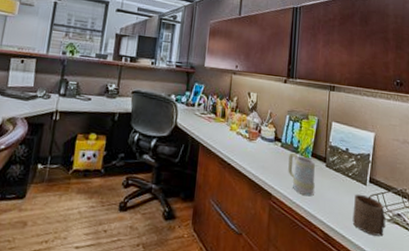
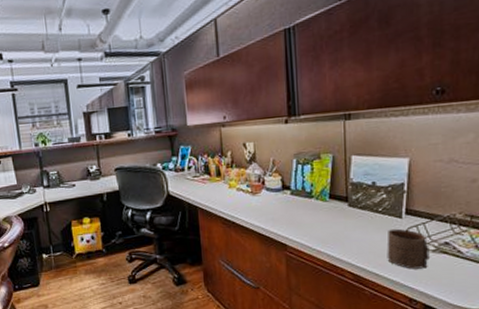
mug: present [288,152,315,197] -> none [302,198,337,241]

